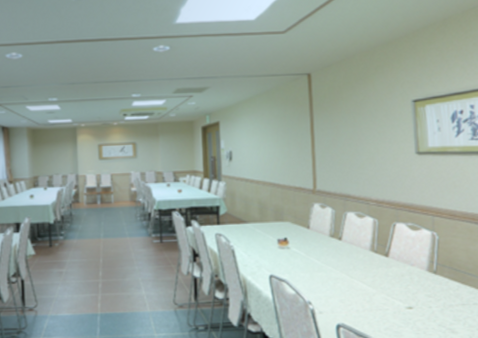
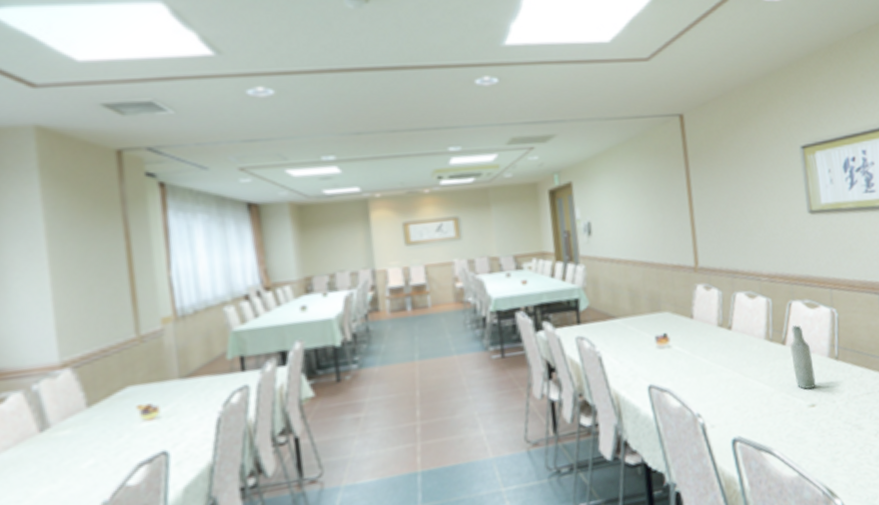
bottle: none [392,242,415,295] -> present [790,325,817,390]

